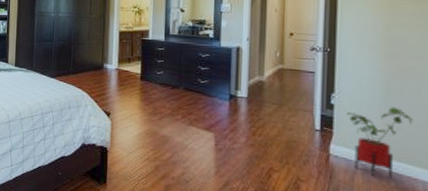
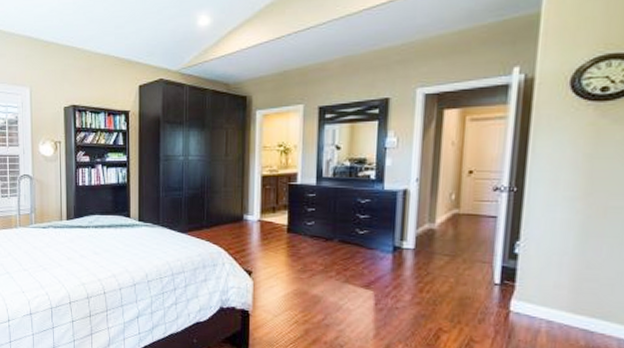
house plant: present [347,106,413,179] -> none [533,254,613,337]

